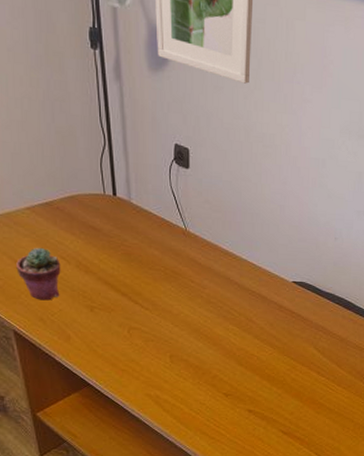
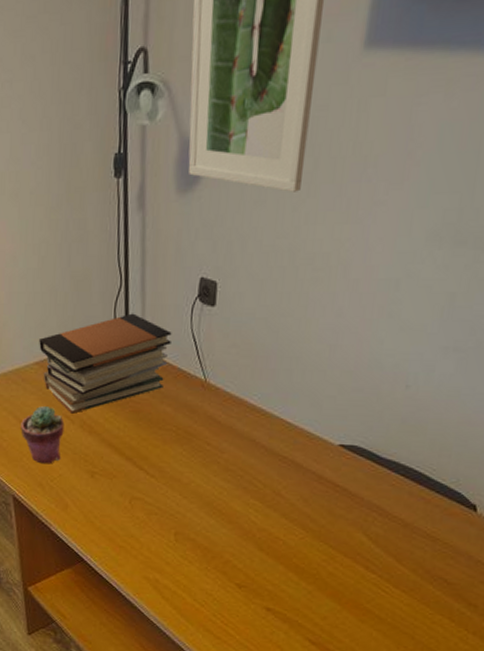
book stack: none [29,169,154,255] -> present [39,313,172,414]

